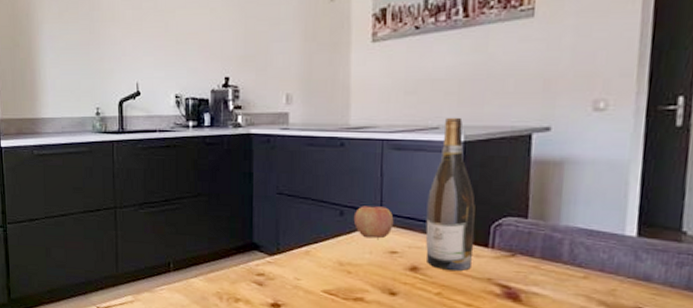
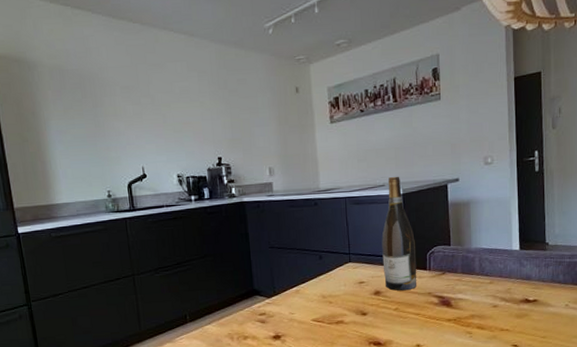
apple: present [353,206,394,239] -> none [329,248,360,274]

